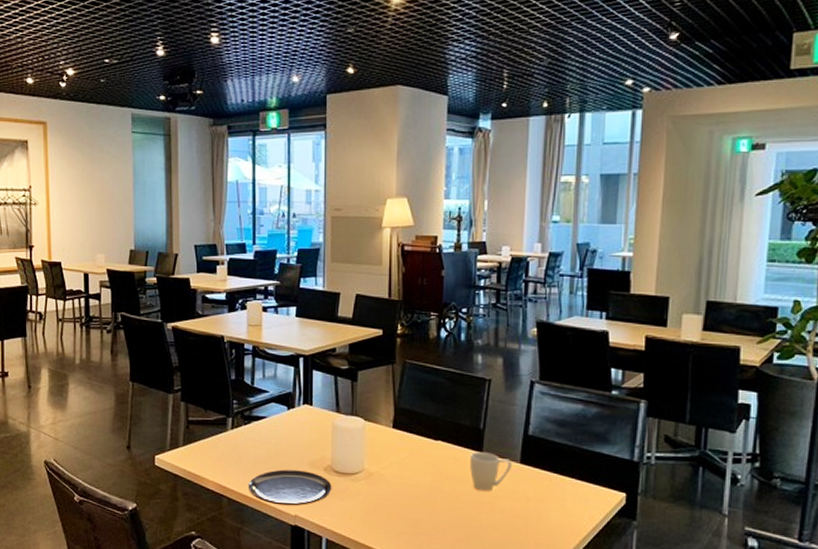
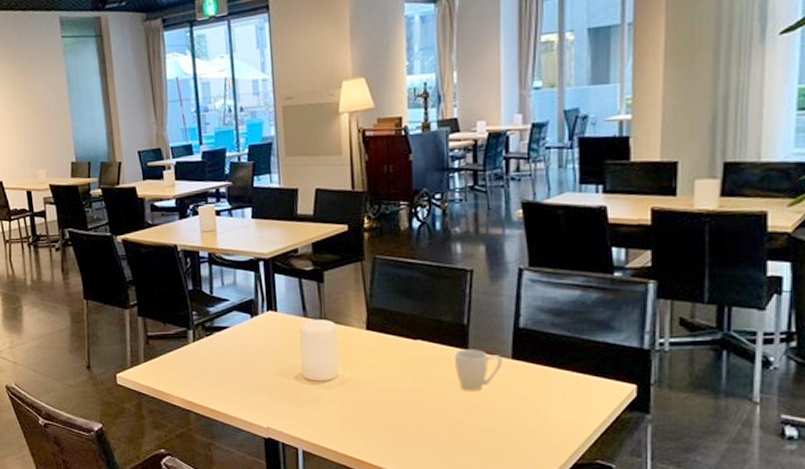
plate: present [248,469,332,506] -> none [215,380,305,418]

